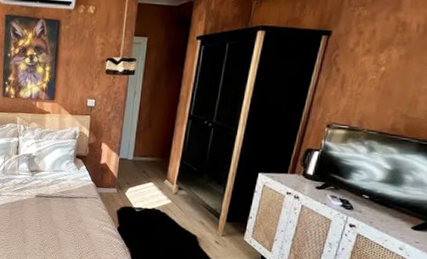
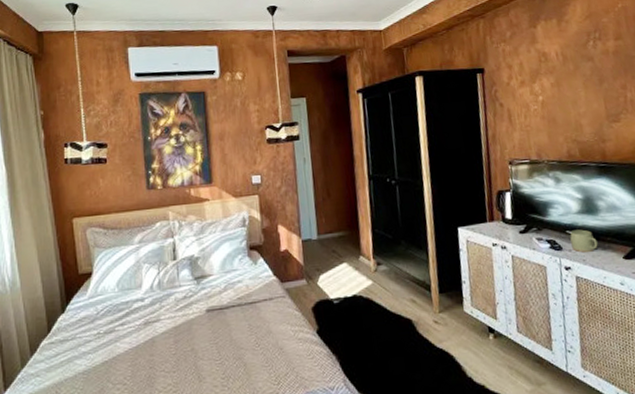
mug: none [363,195,391,217] -> present [570,229,598,253]

